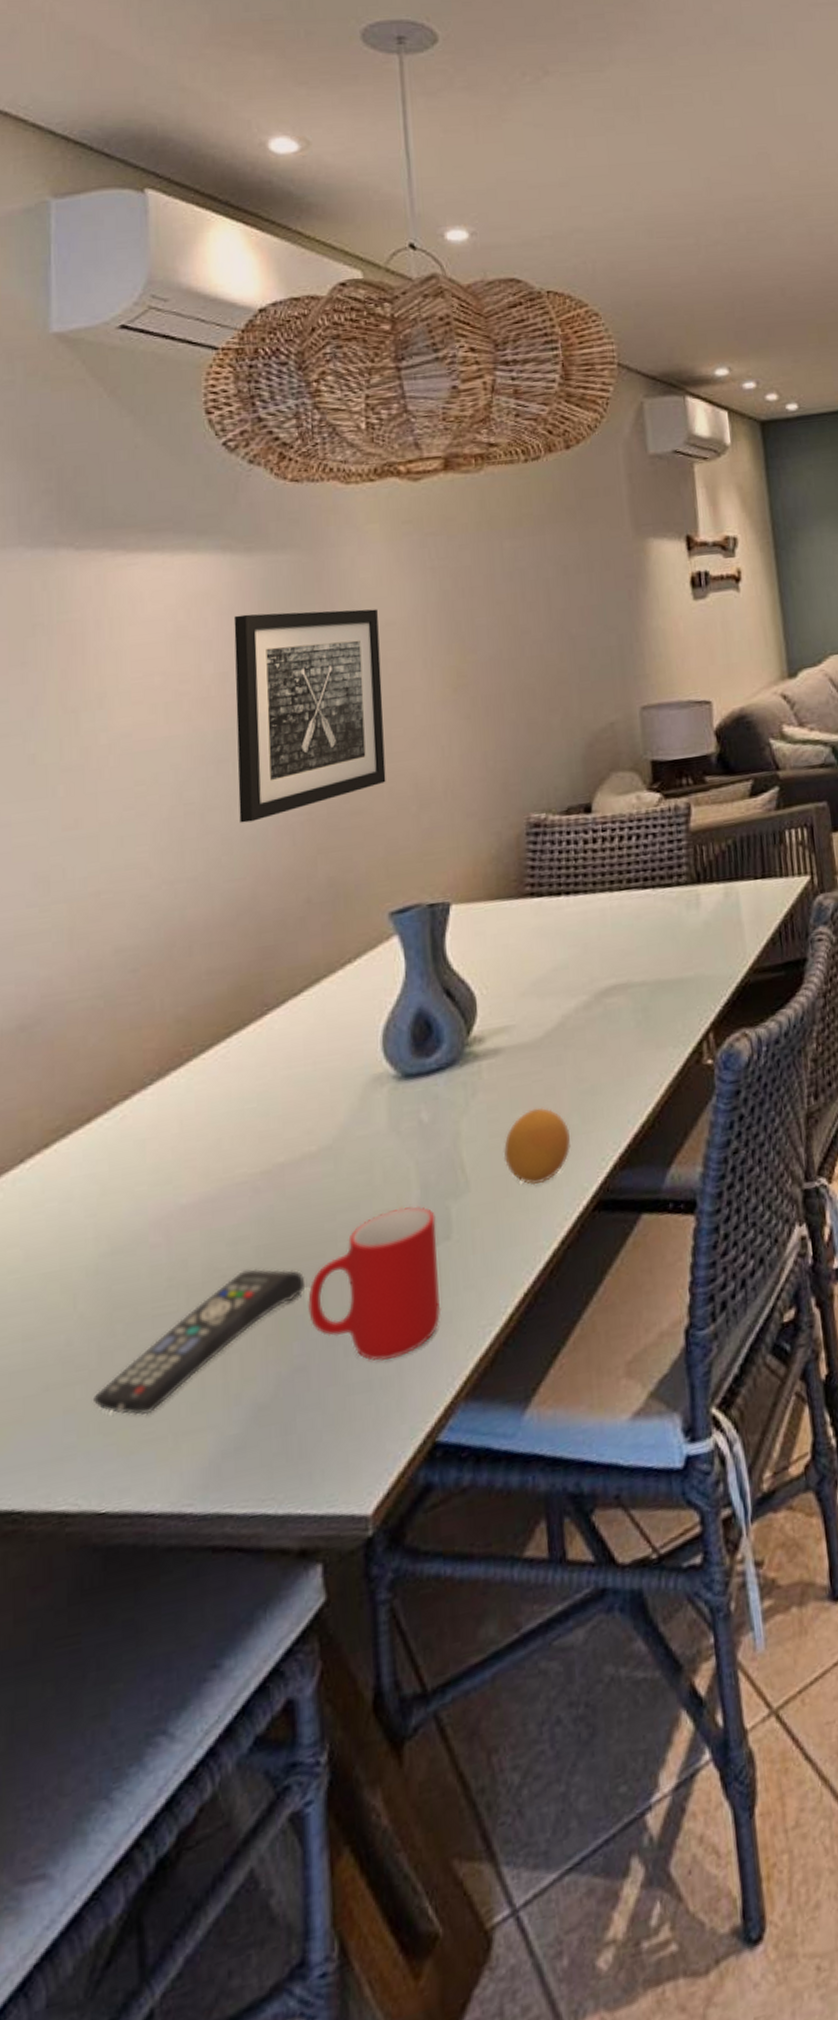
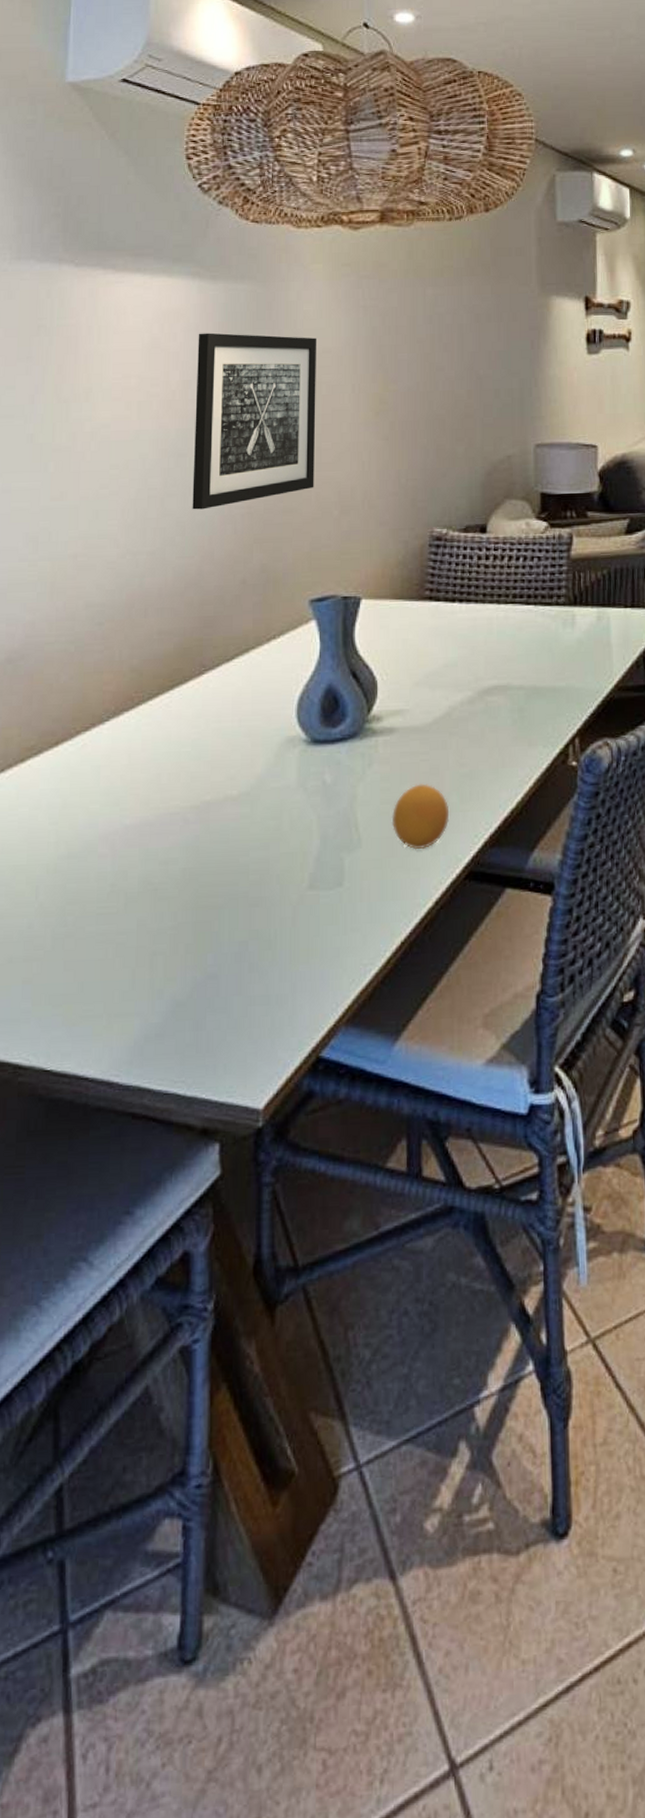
remote control: present [92,1268,305,1416] -> none [45,887,221,995]
cup: present [308,1206,441,1361] -> none [222,853,331,980]

